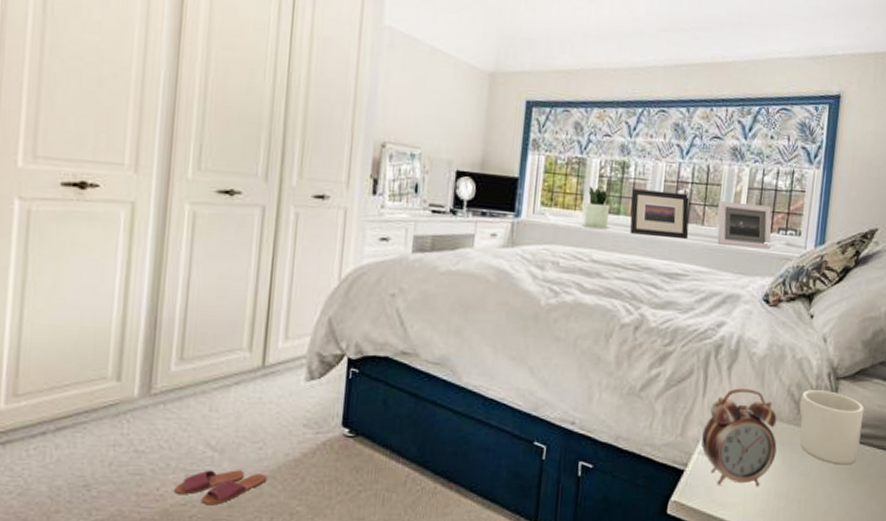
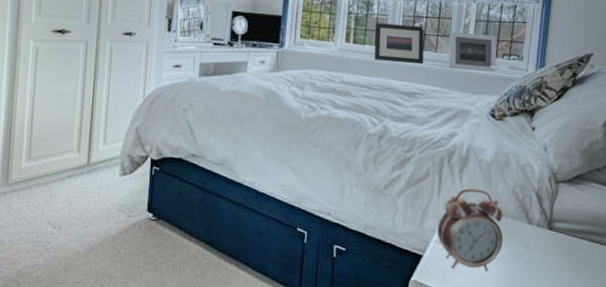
slippers: present [174,470,268,506] -> none [26,242,93,269]
planter: present [582,185,610,230] -> none [334,21,358,57]
mug: present [799,389,865,465] -> none [523,190,583,256]

